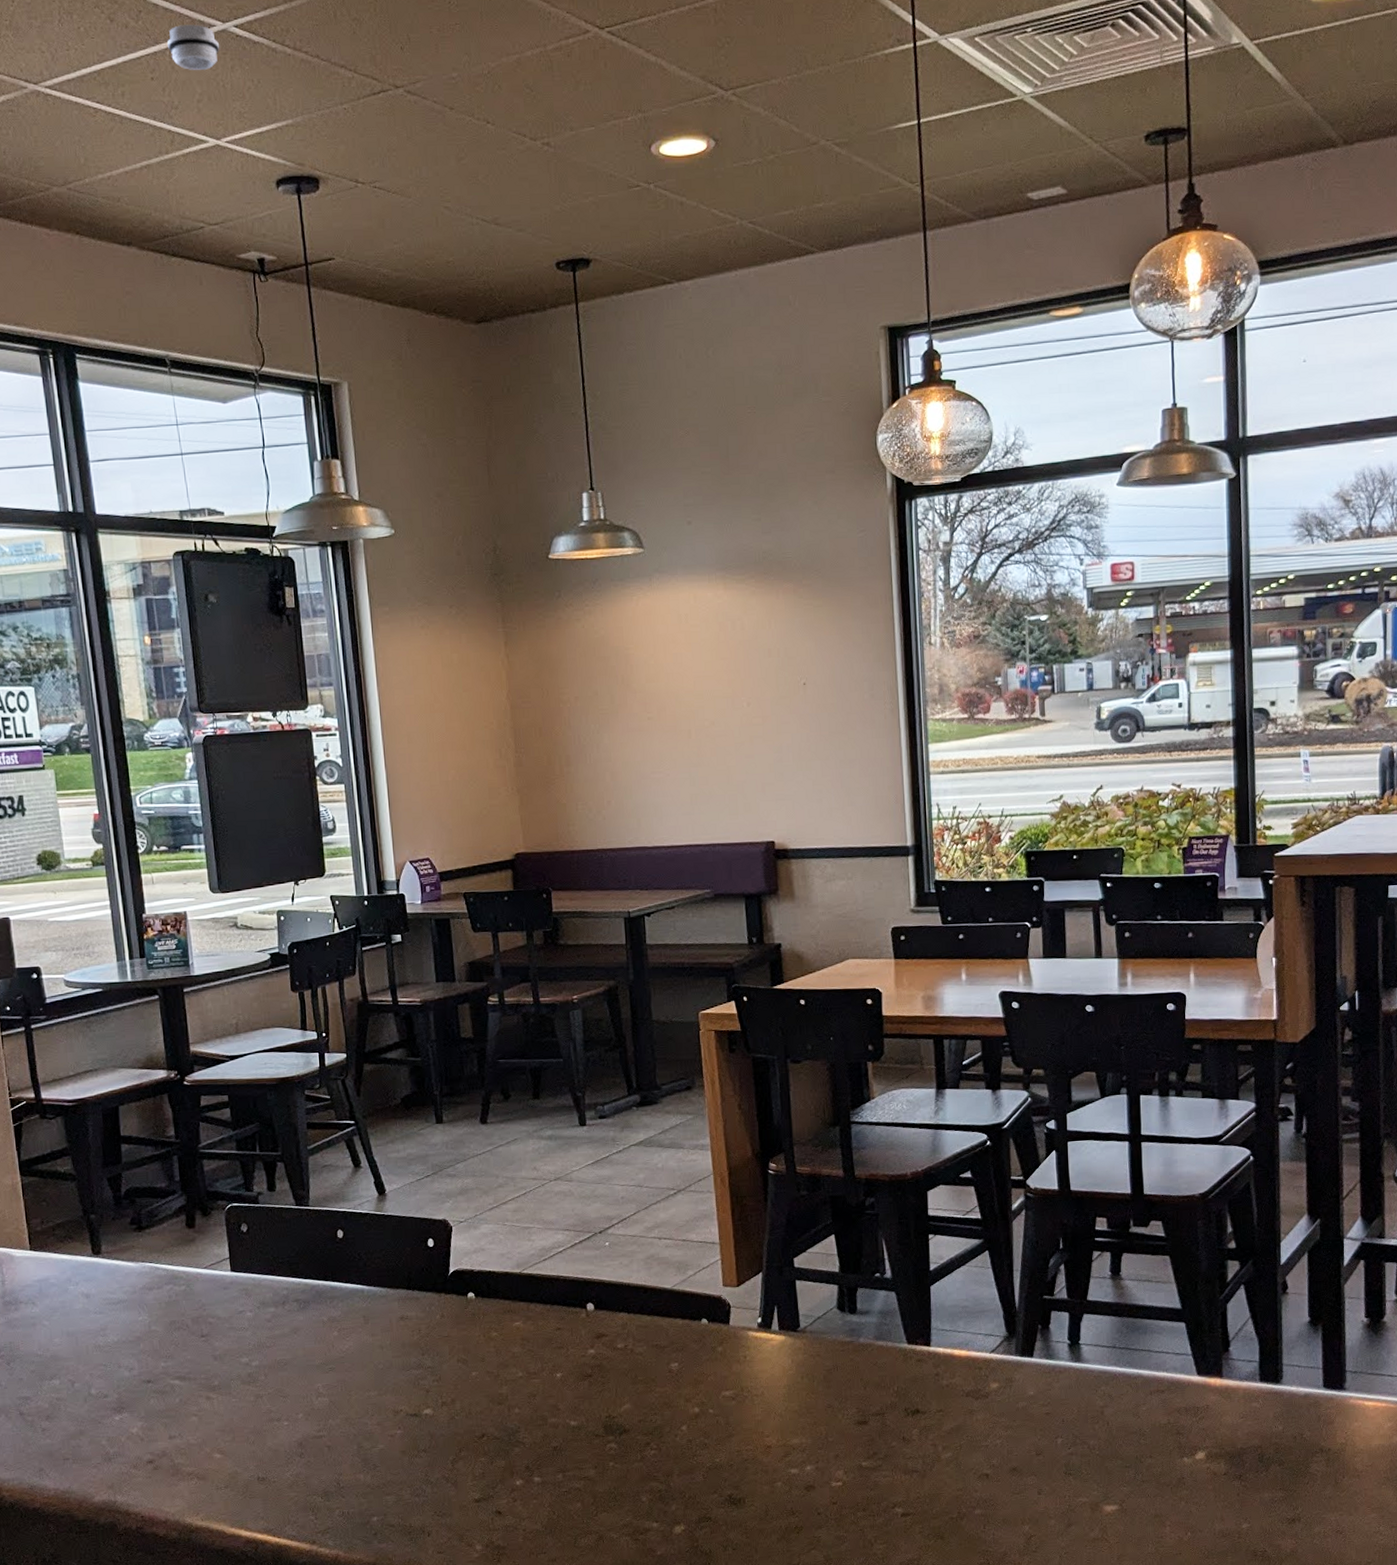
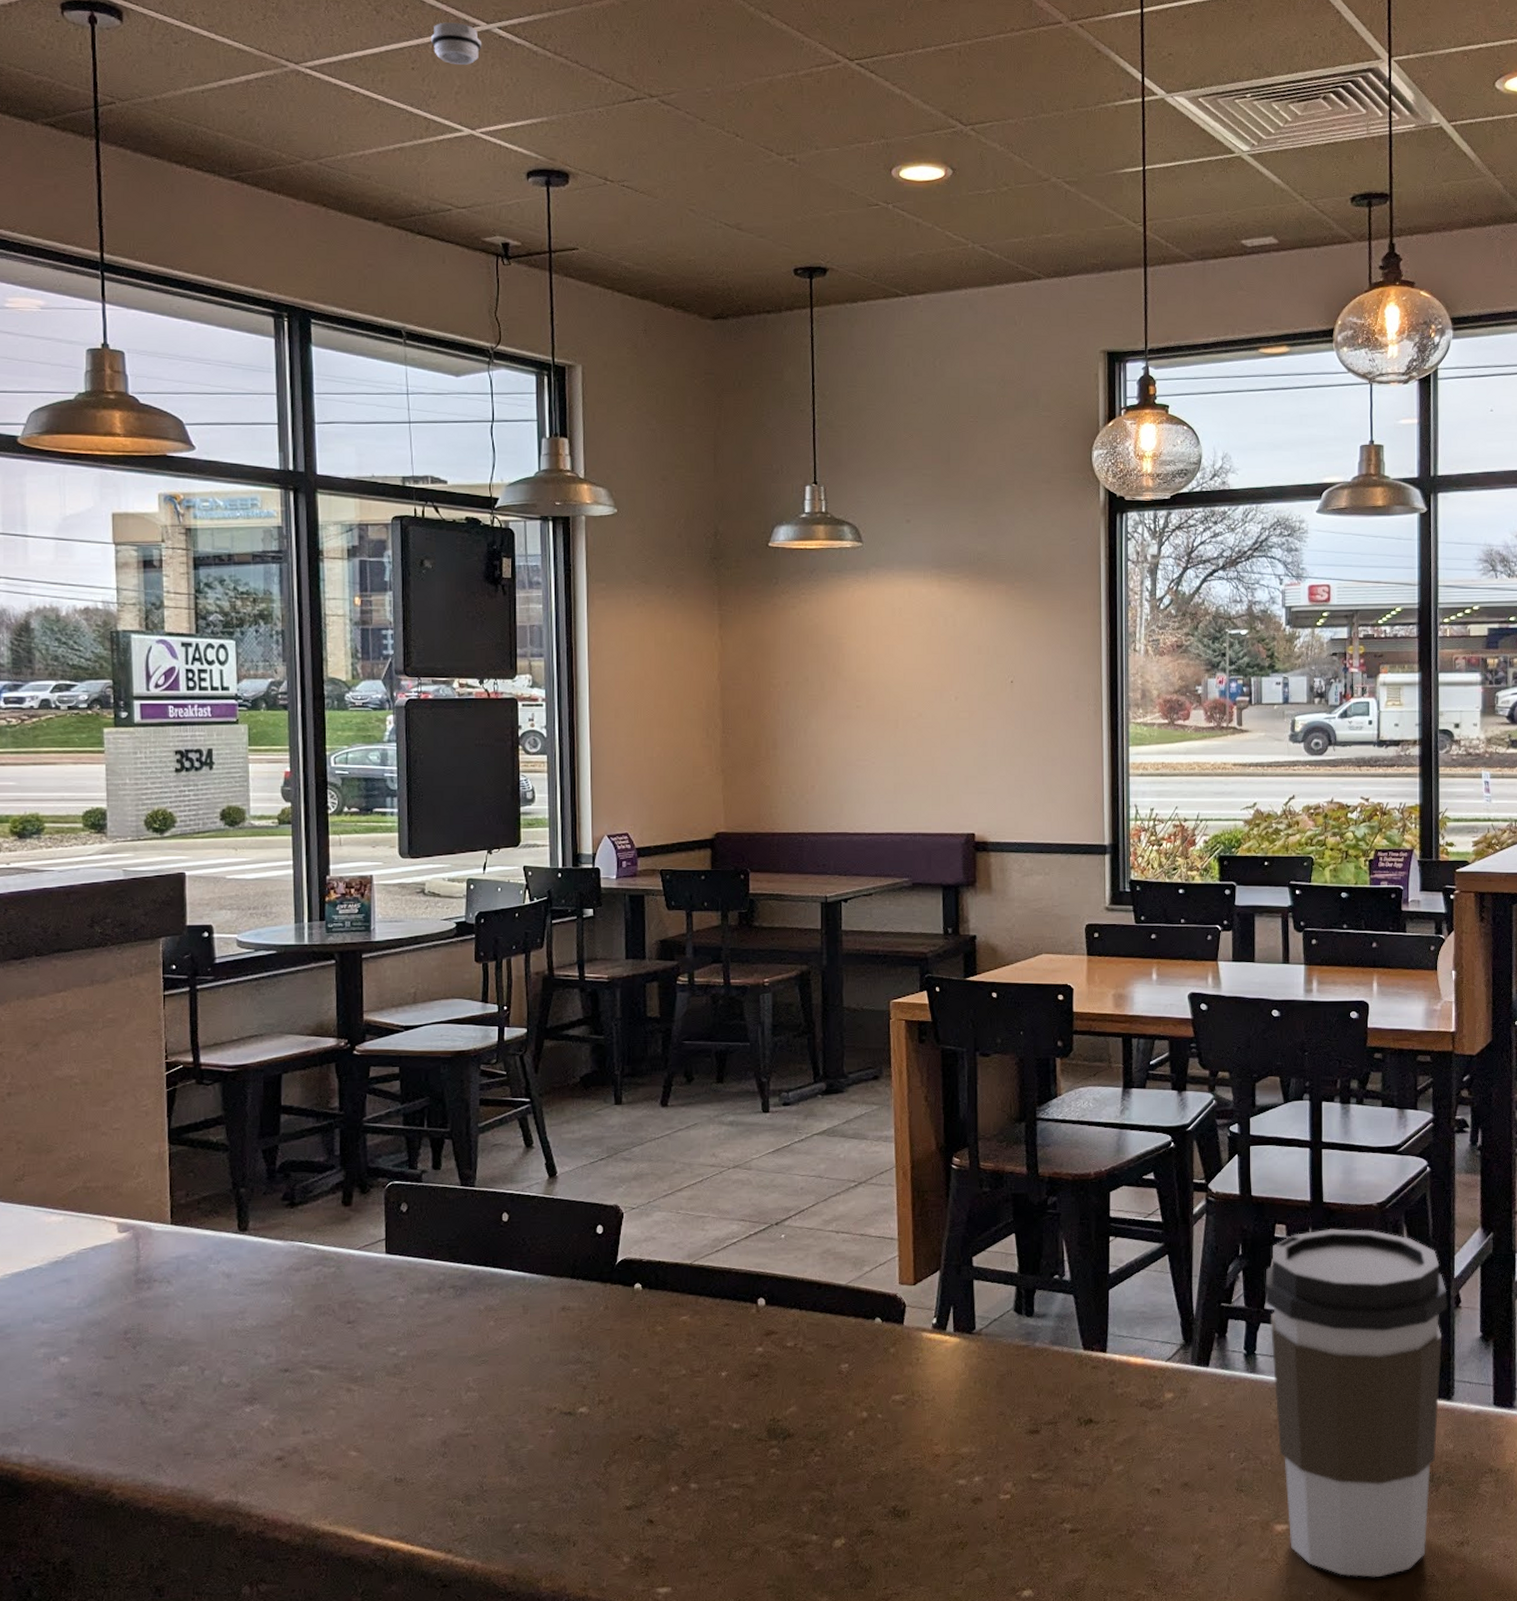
coffee cup: none [1087,1219,1275,1554] -> present [1264,1229,1449,1577]

